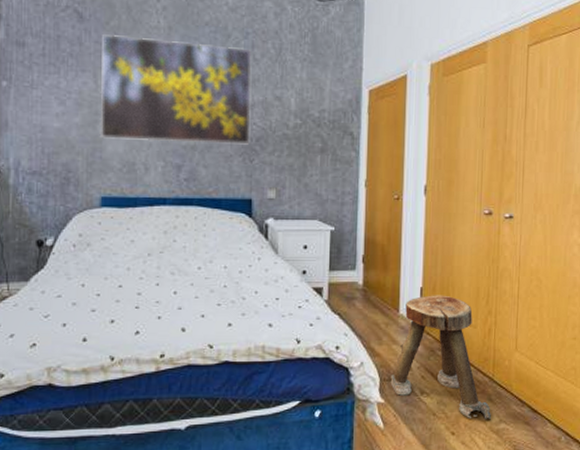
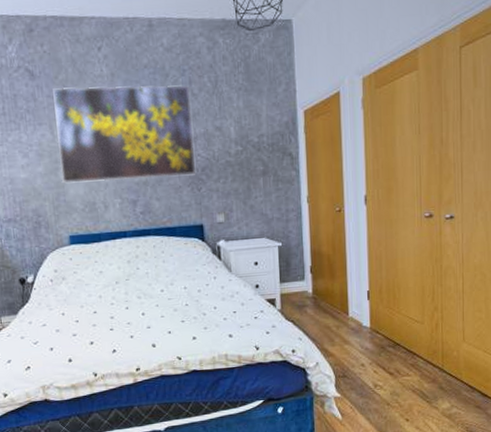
stool: present [390,295,491,419] -> none [345,296,443,406]

